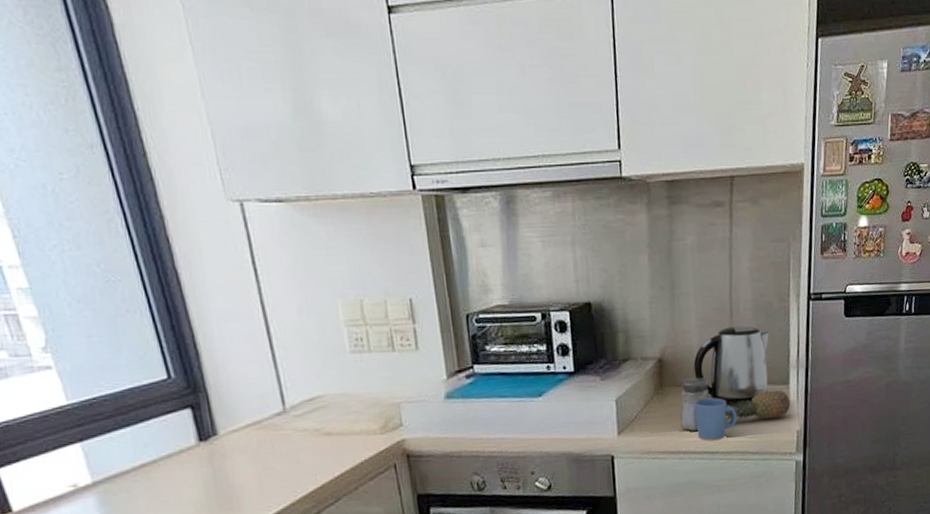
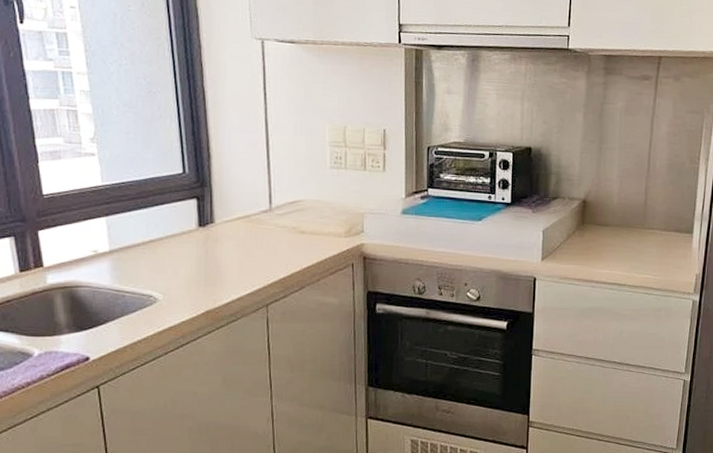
salt shaker: present [679,377,709,431] -> none [595,218,624,264]
kettle: present [693,325,770,413] -> none [612,179,680,252]
mug: present [695,398,737,442] -> none [609,238,645,276]
fruit: present [725,390,791,422] -> none [635,237,693,262]

